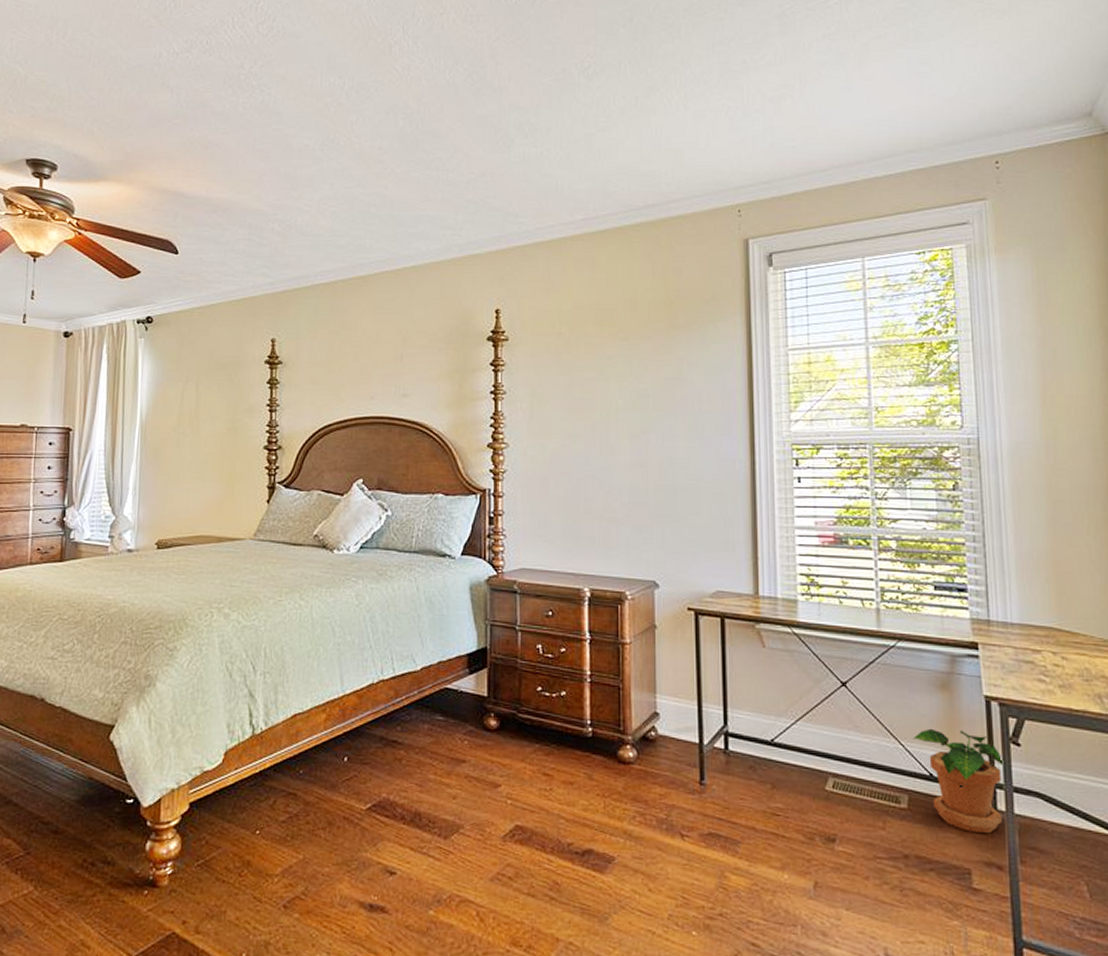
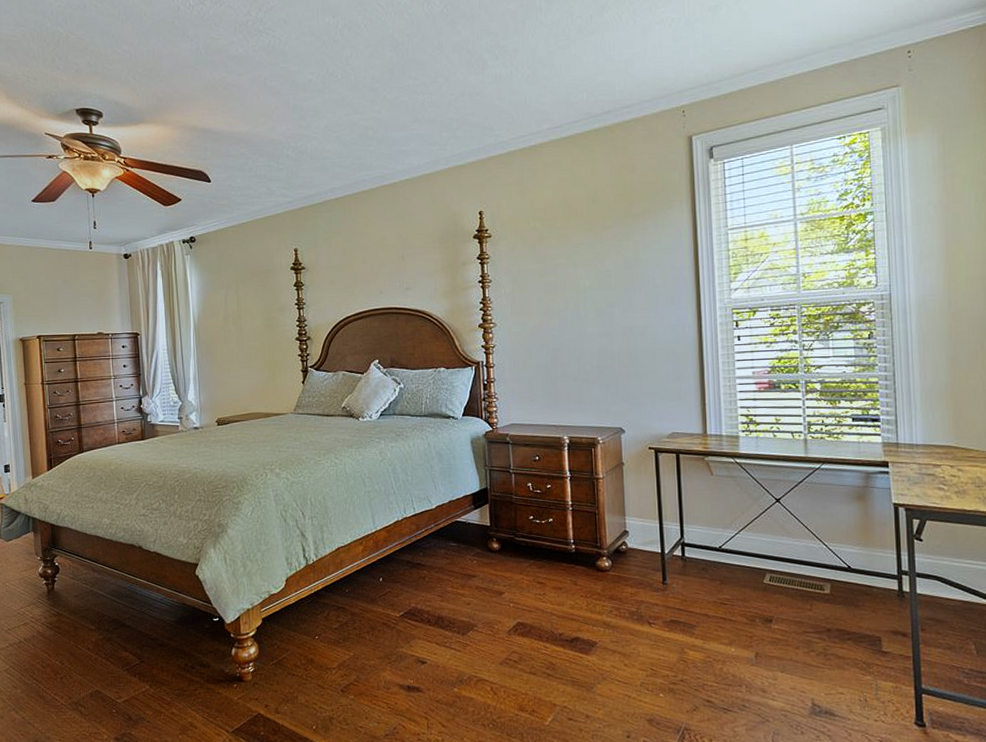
potted plant: present [913,728,1005,834] -> none [834,531,910,610]

